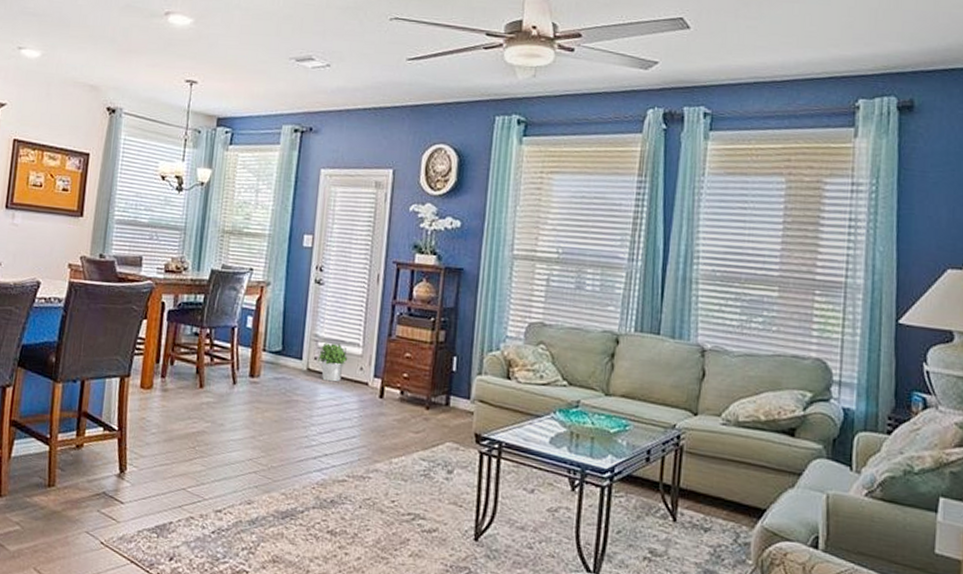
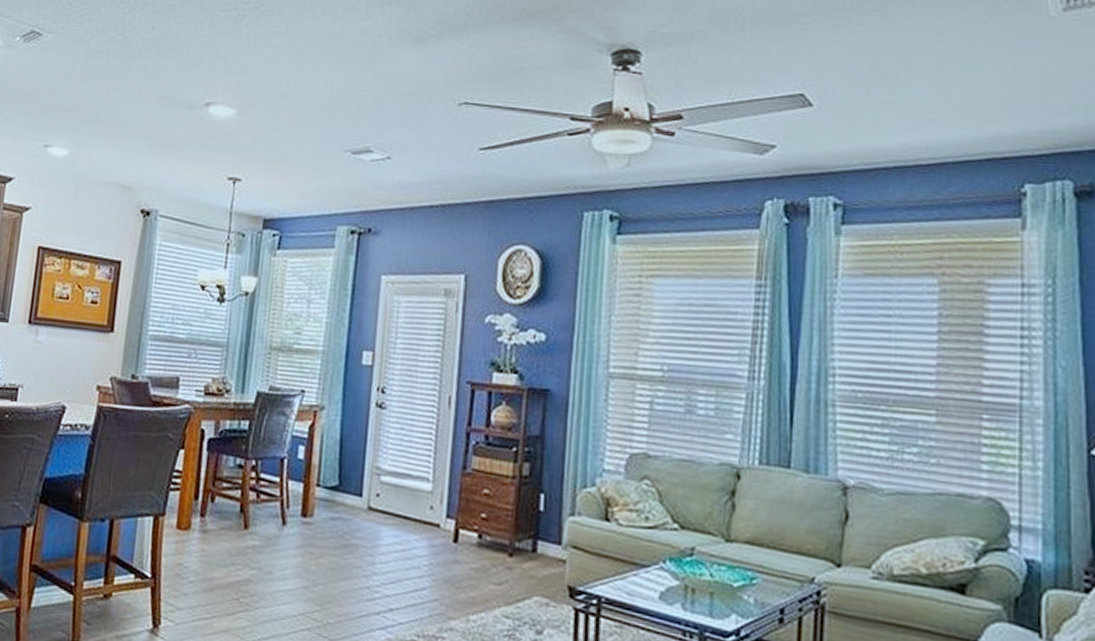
potted plant: present [317,343,348,382] -> none [379,477,416,523]

